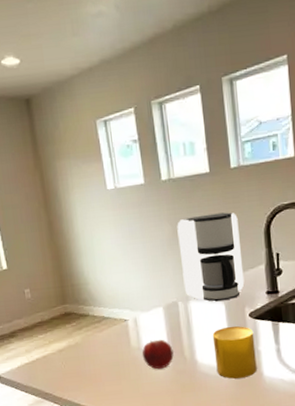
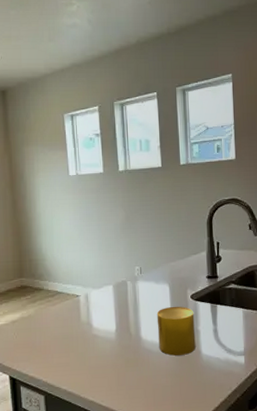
fruit: present [142,339,174,370] -> none [90,315,120,344]
coffee maker: present [177,212,245,302] -> none [130,203,188,283]

